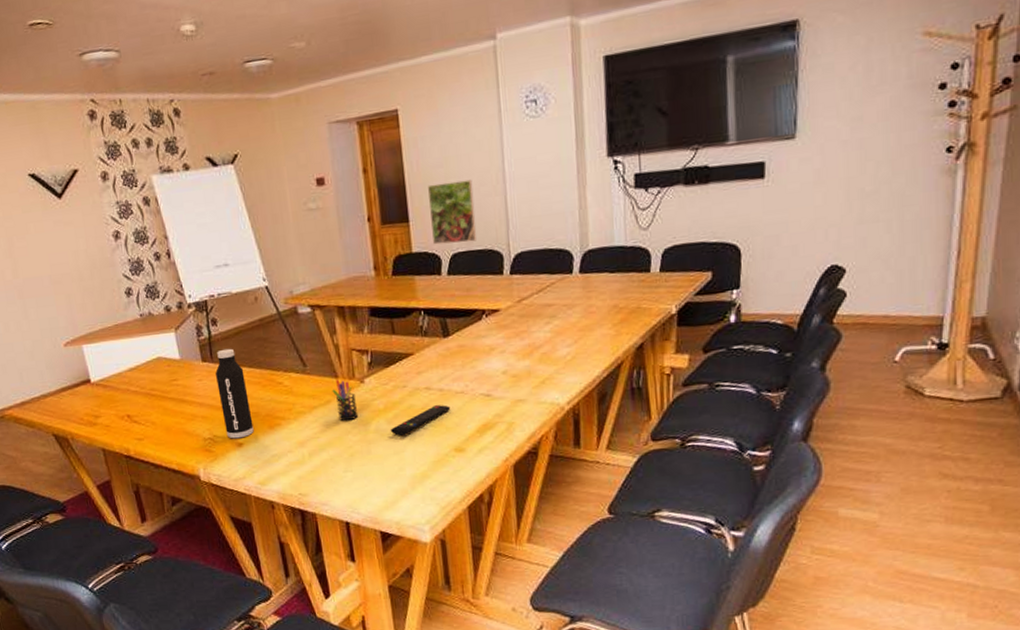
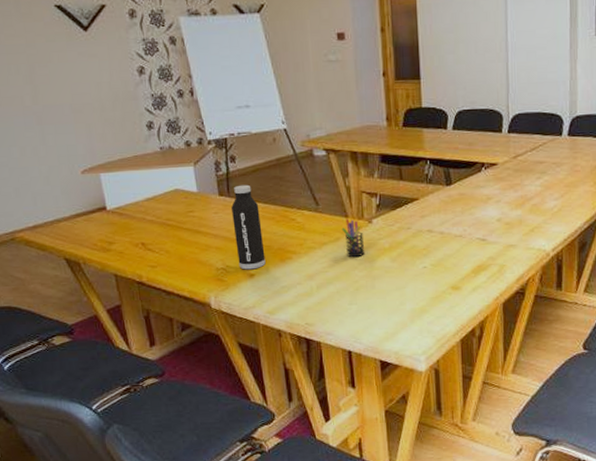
remote control: present [390,405,451,436] -> none [393,246,450,273]
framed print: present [428,179,477,245] -> none [439,46,480,102]

